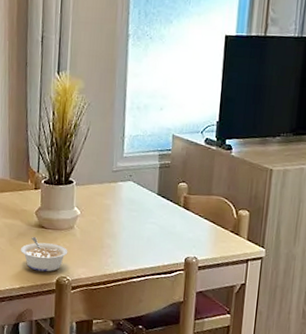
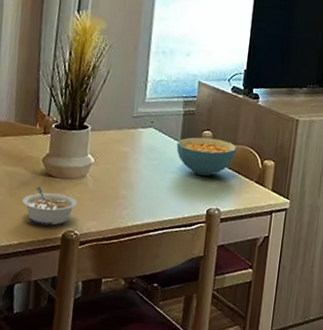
cereal bowl: none [154,189,212,226] -> present [176,137,237,176]

